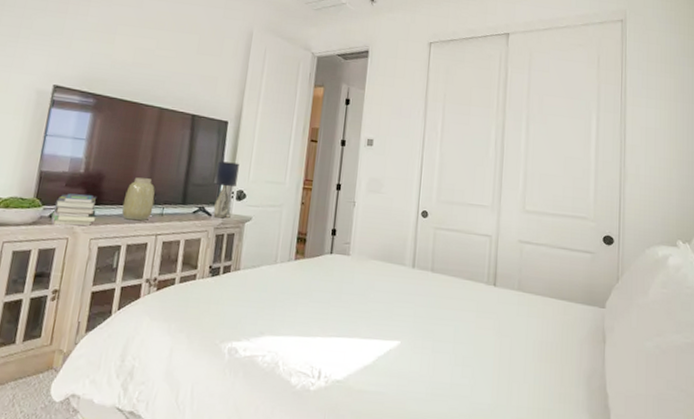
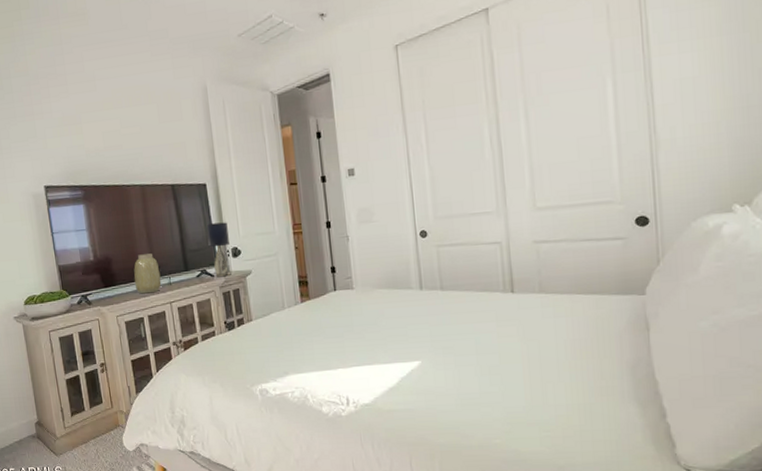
books: present [51,193,97,227] -> none [79,277,115,311]

